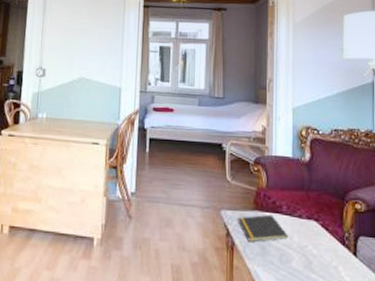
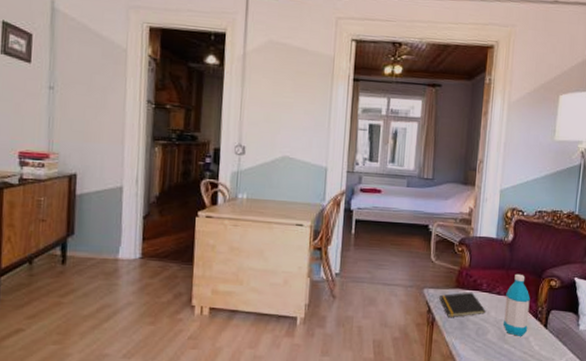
water bottle: none [308,195,336,265] -> present [503,273,530,336]

